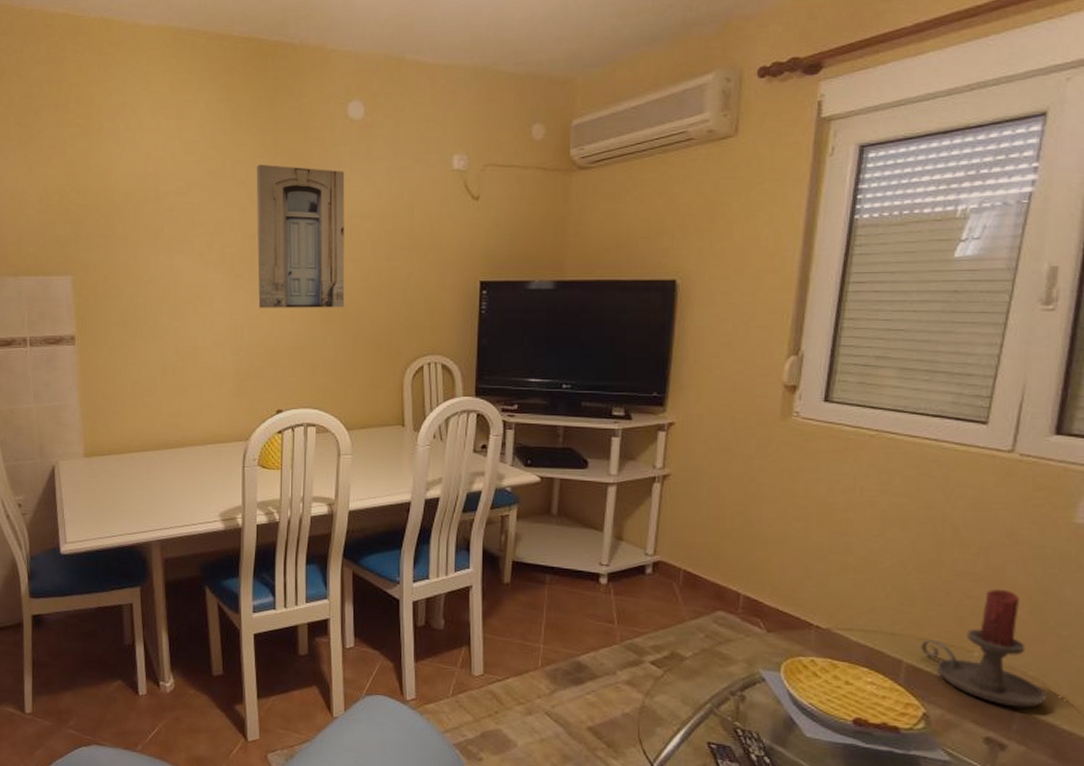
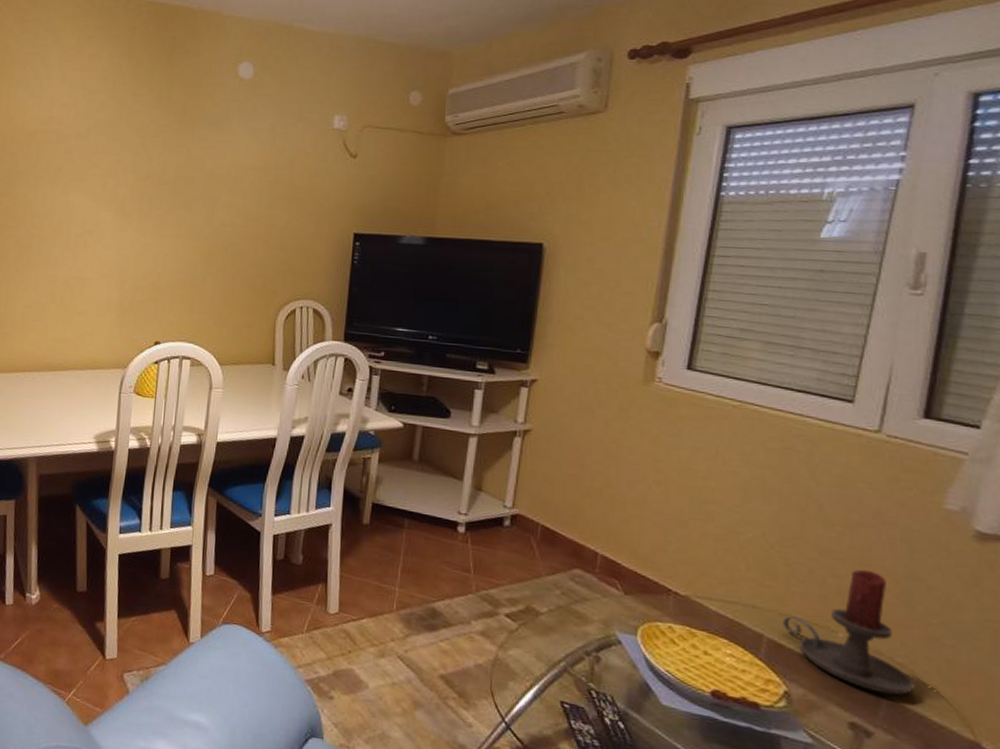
wall art: present [256,164,345,308] -> none [144,114,232,250]

